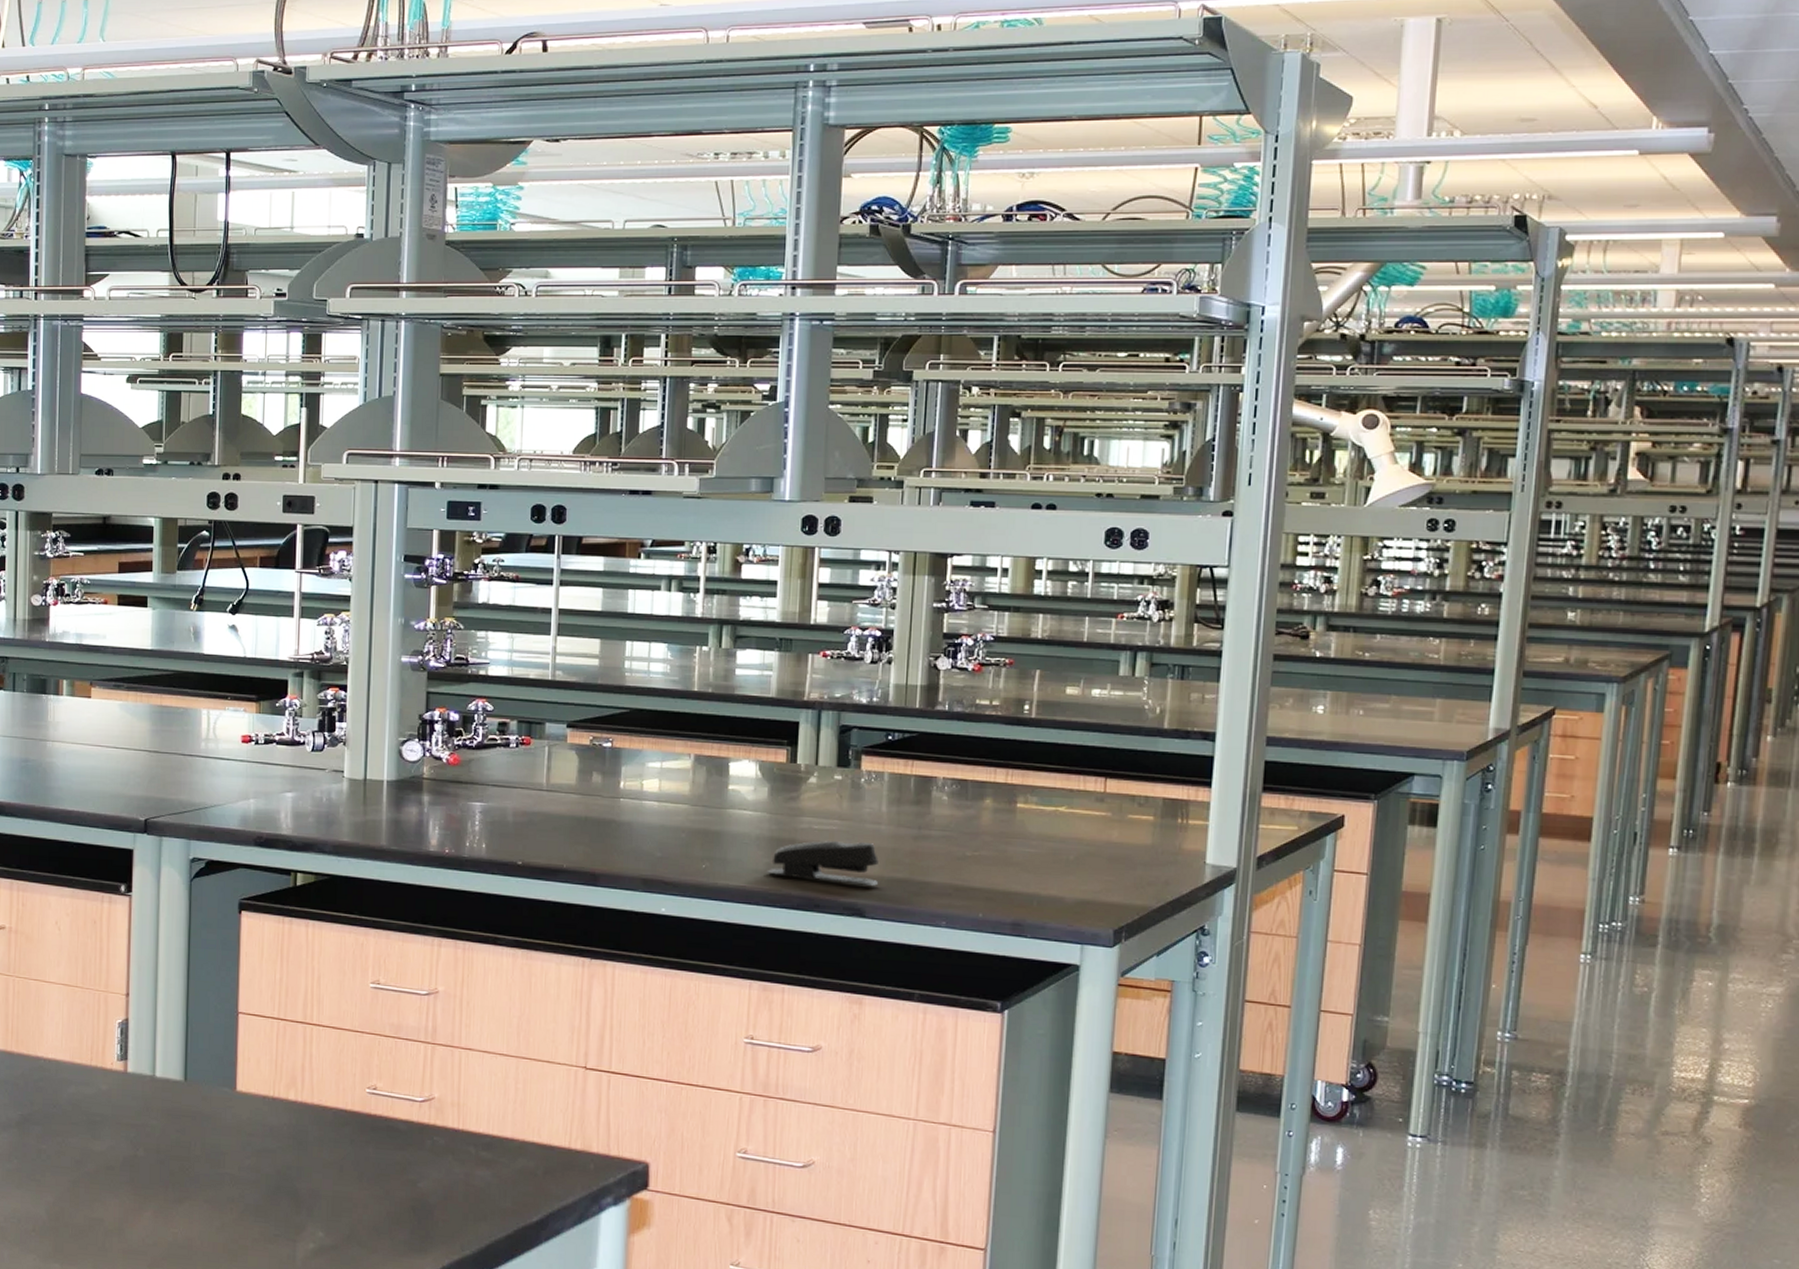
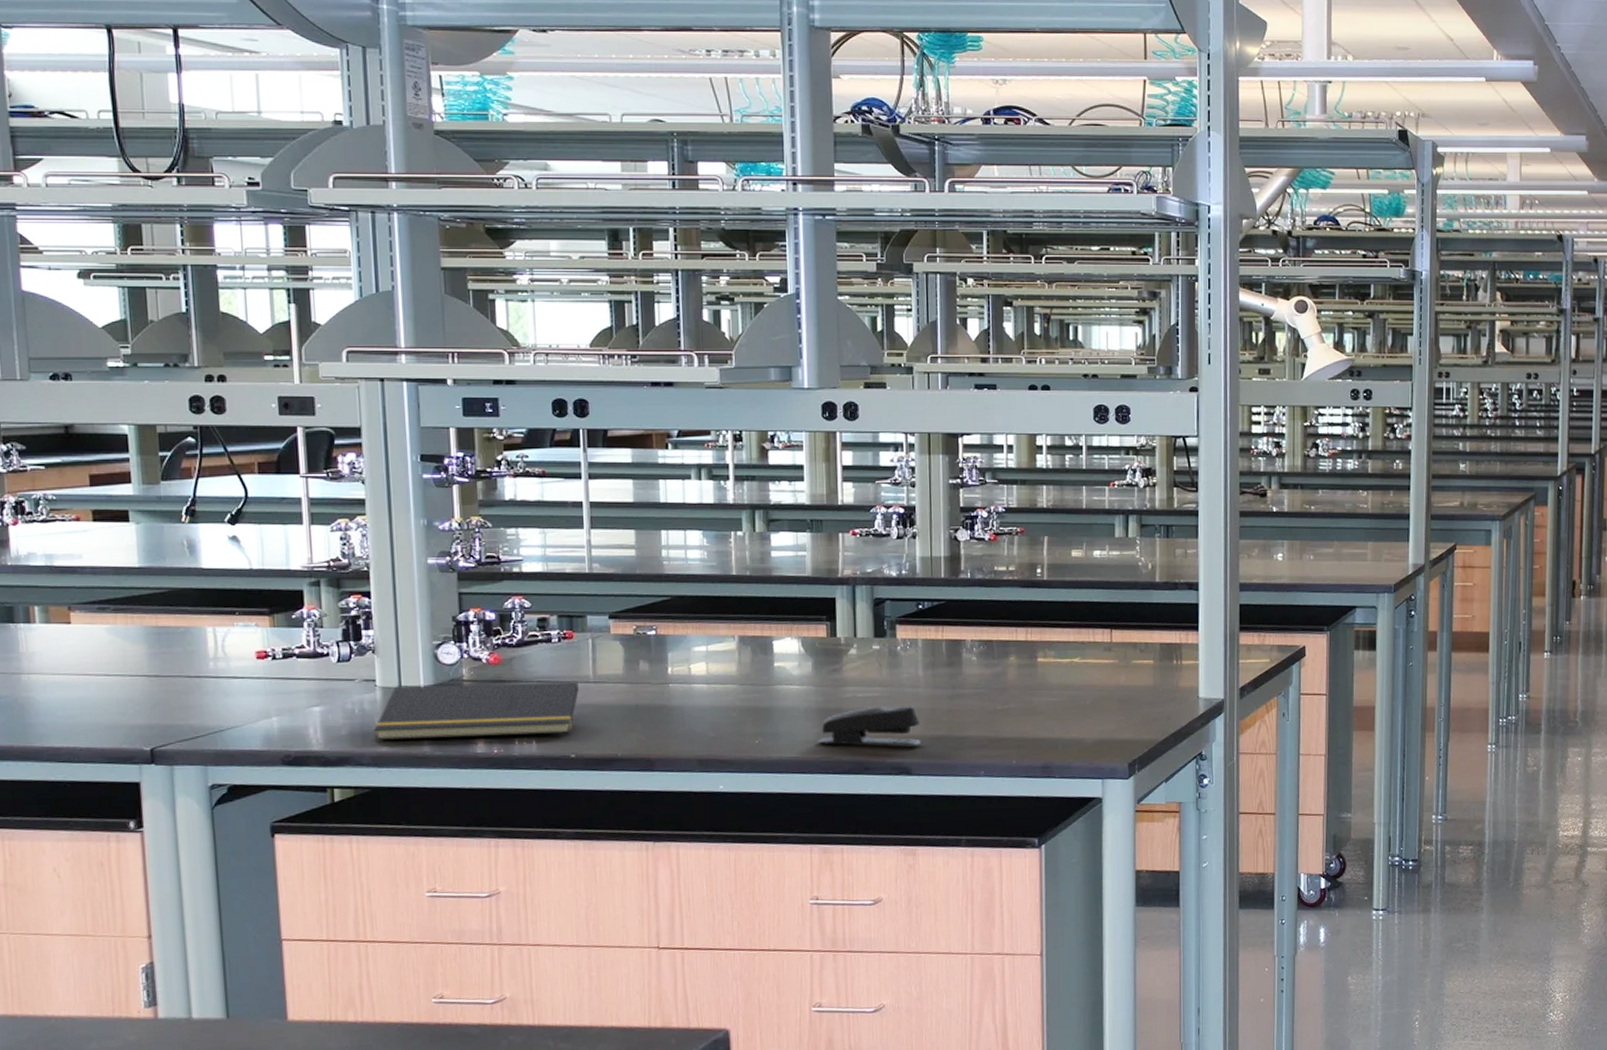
notepad: none [338,780,531,840] -> present [374,681,579,740]

